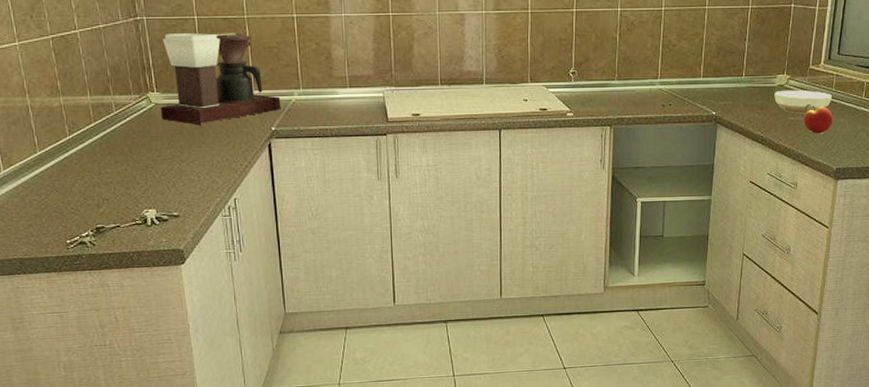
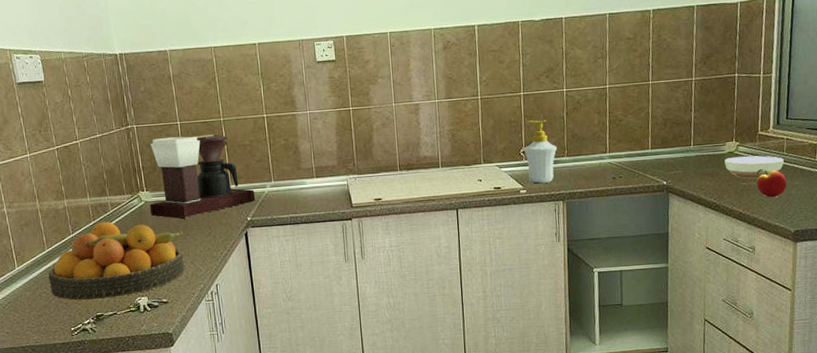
fruit bowl: none [40,124,199,211] -> present [48,221,185,301]
soap bottle: none [573,39,608,107] -> present [523,119,558,184]

